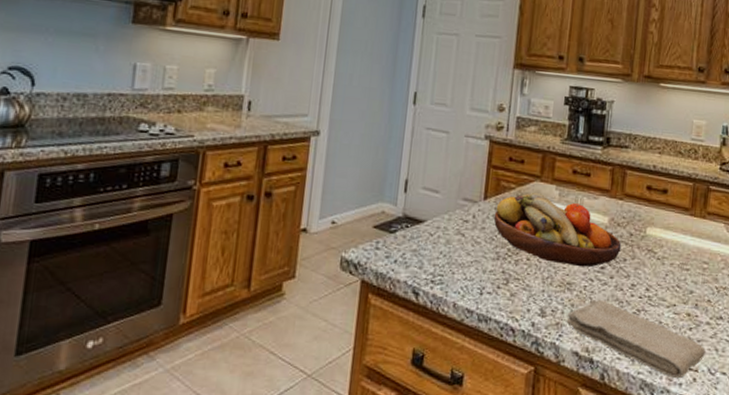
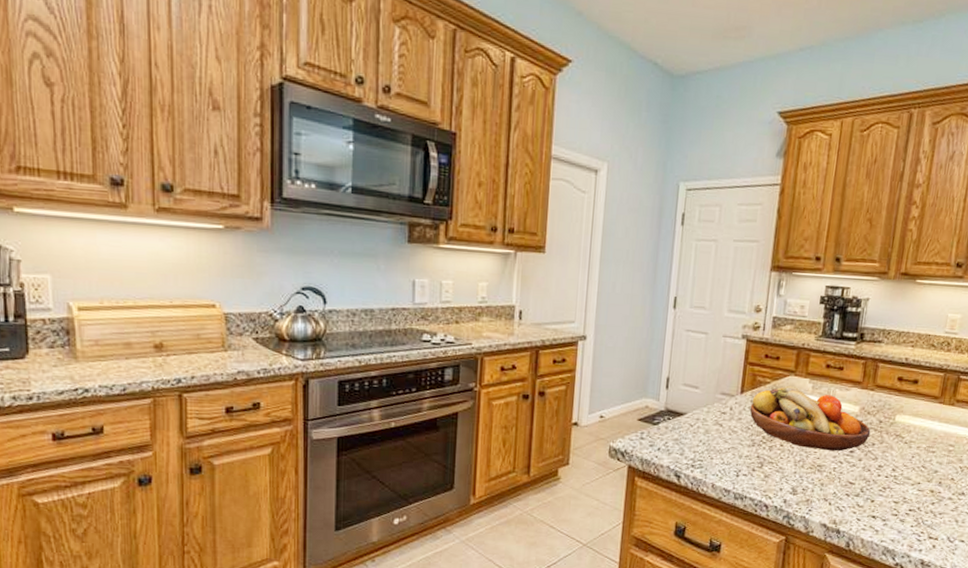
washcloth: present [566,299,706,378] -> none [816,479,946,545]

